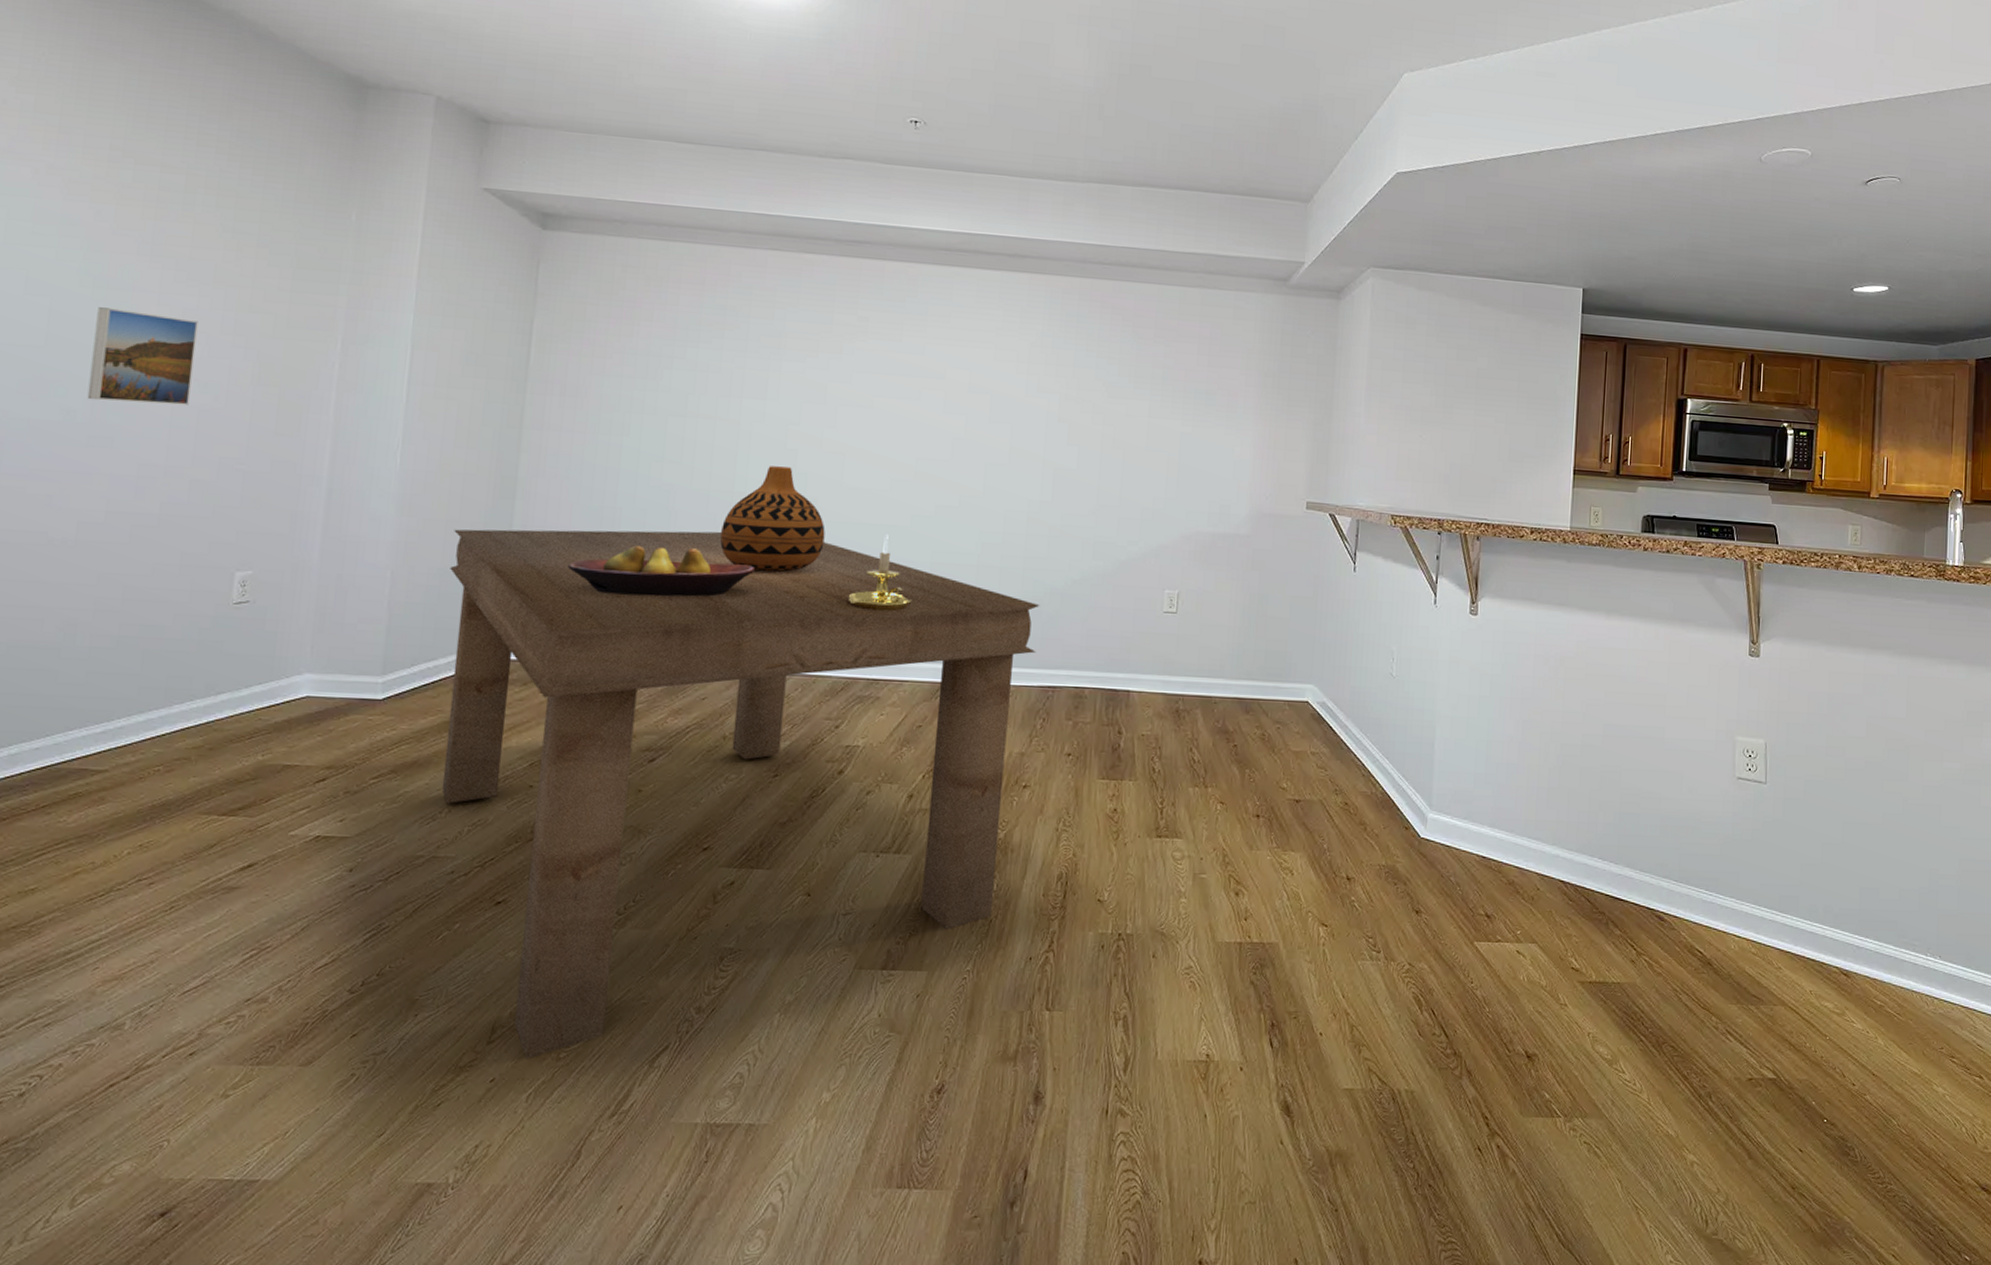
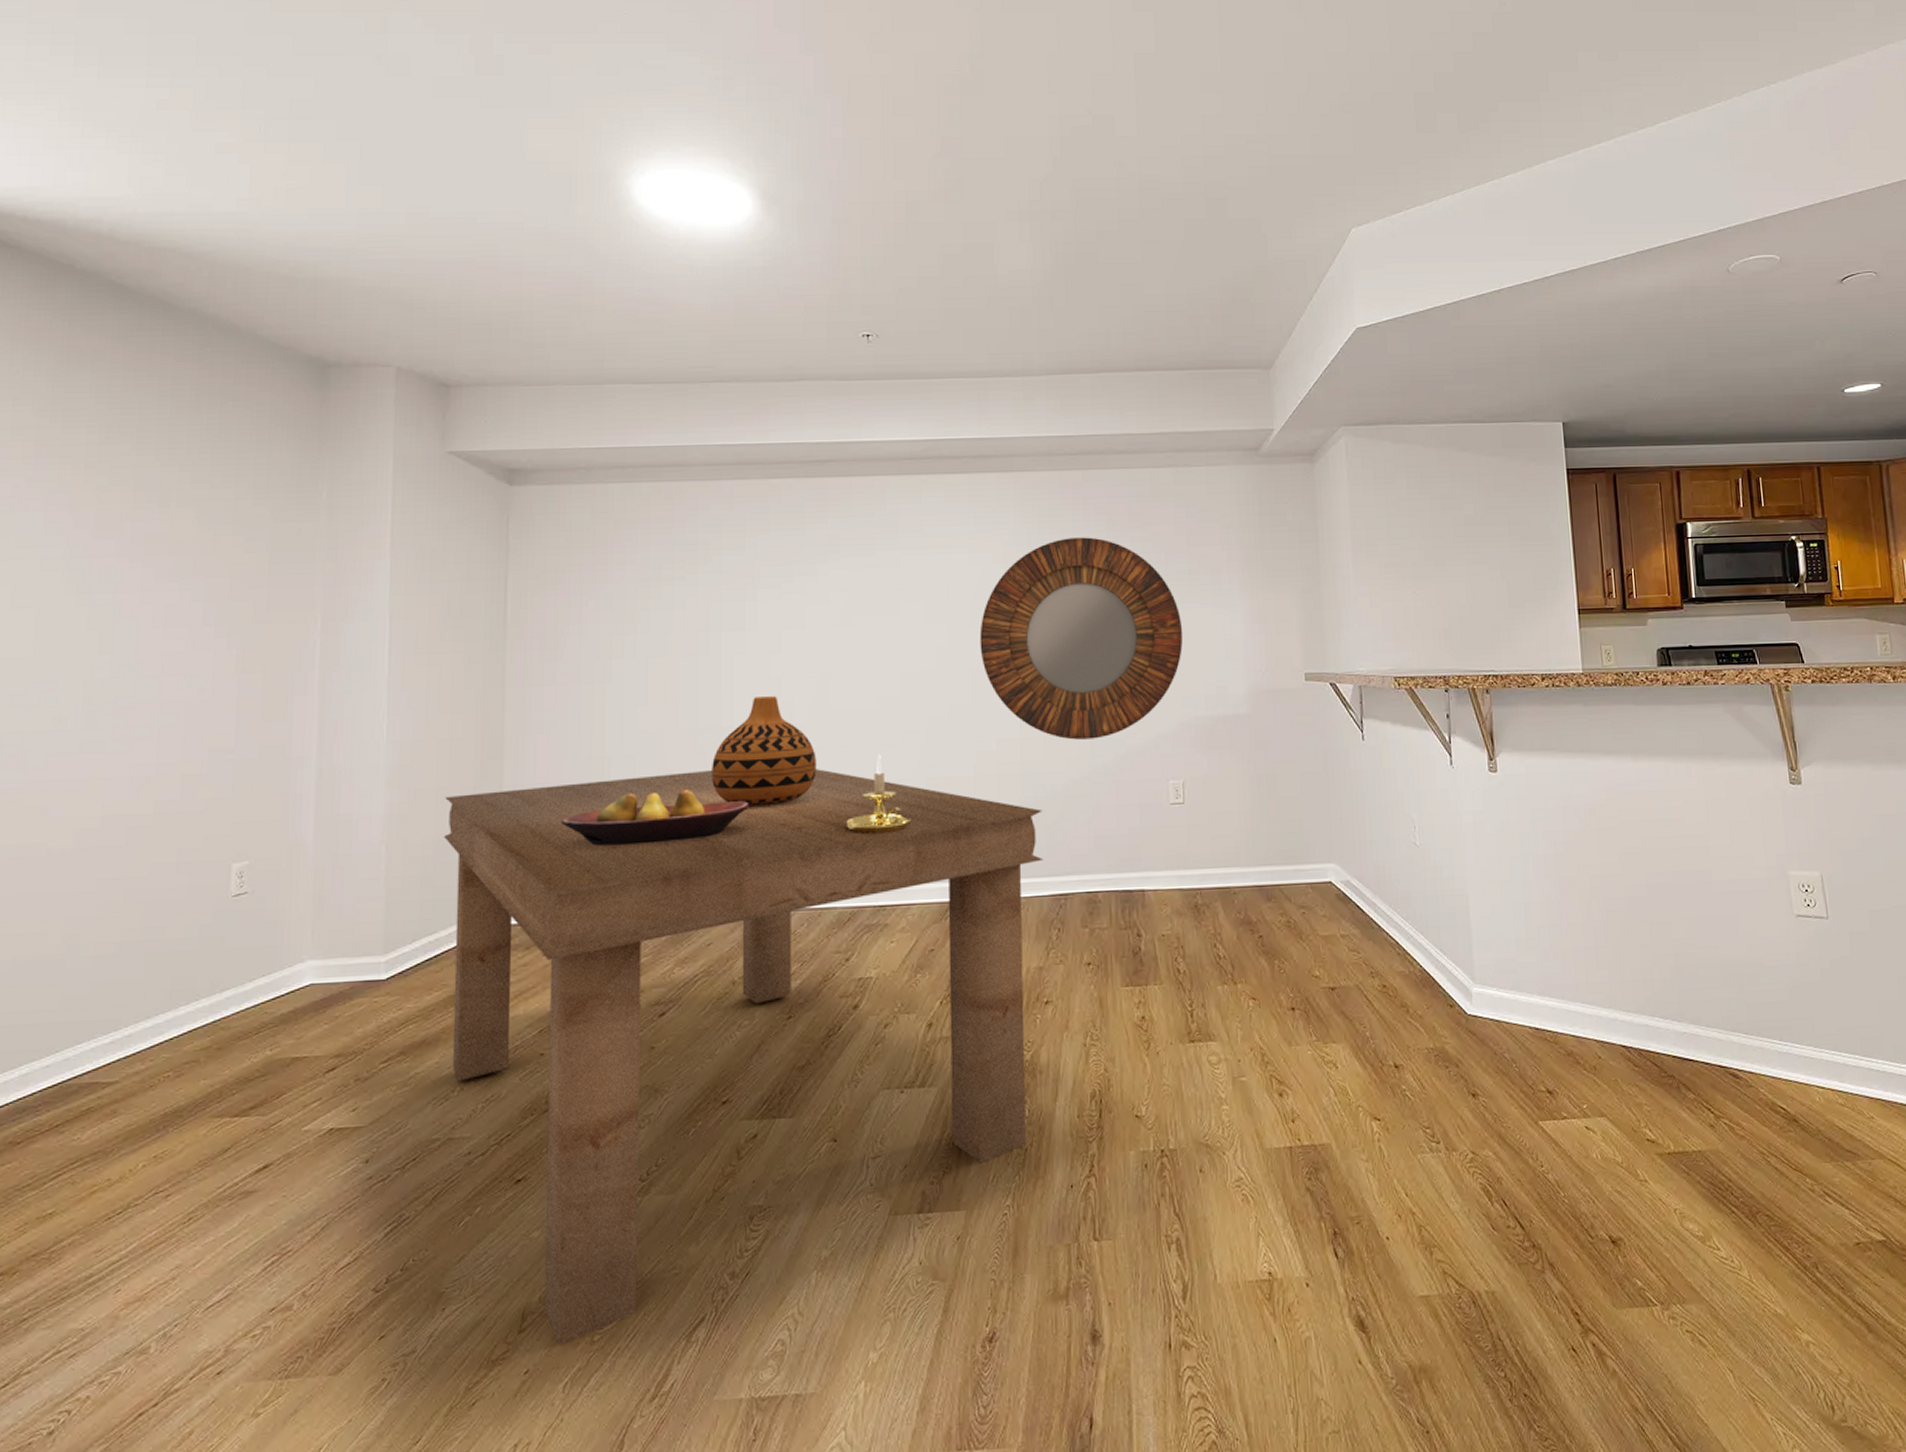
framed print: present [87,307,198,405] -> none [77,612,180,706]
home mirror: none [995,345,1195,543] -> present [979,537,1183,740]

